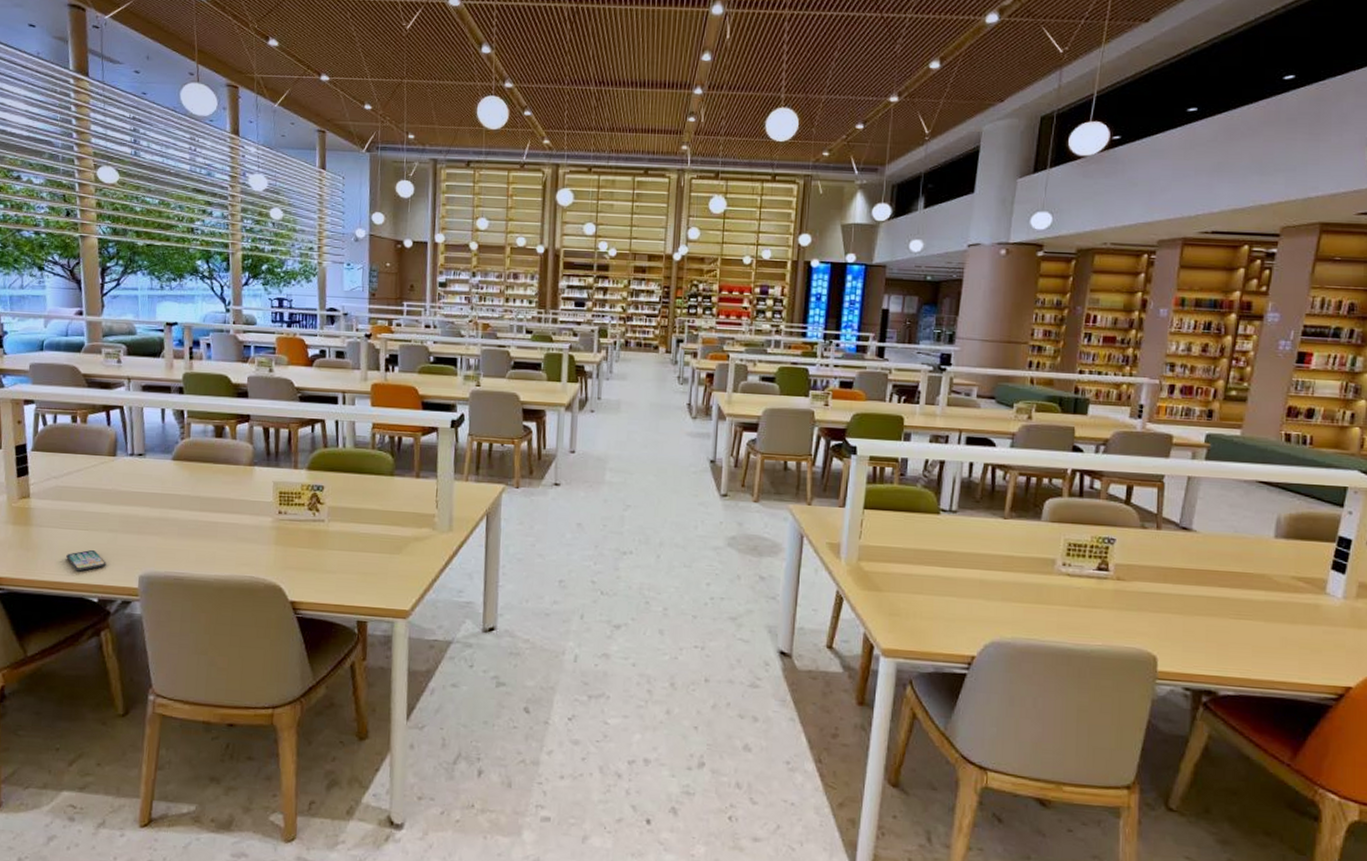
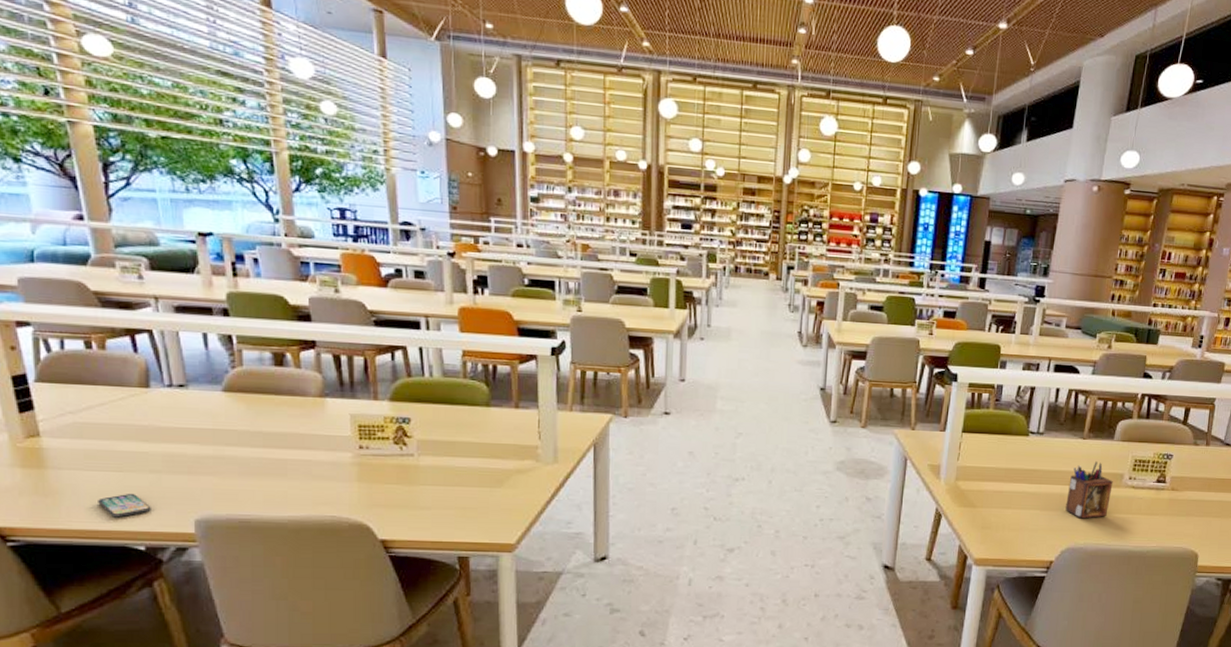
desk organizer: none [987,544,1043,609] -> present [1065,461,1113,519]

